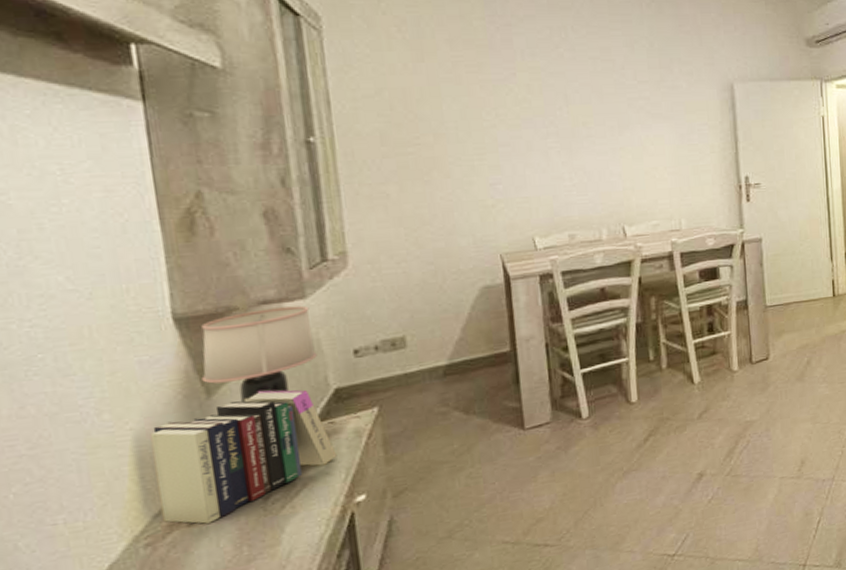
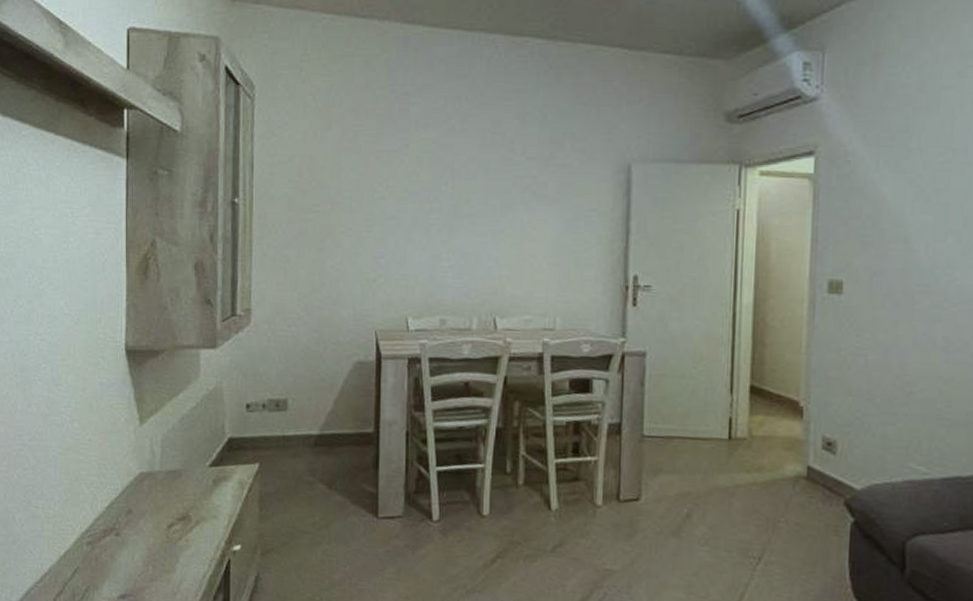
books: present [150,389,337,524] -> none [100,426,224,537]
table lamp: present [201,305,317,403] -> none [138,353,219,435]

